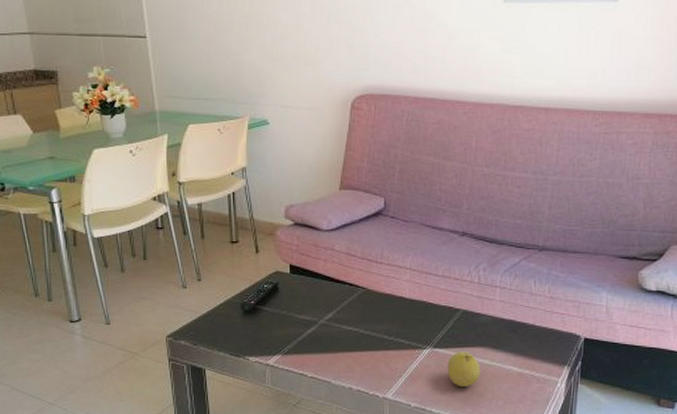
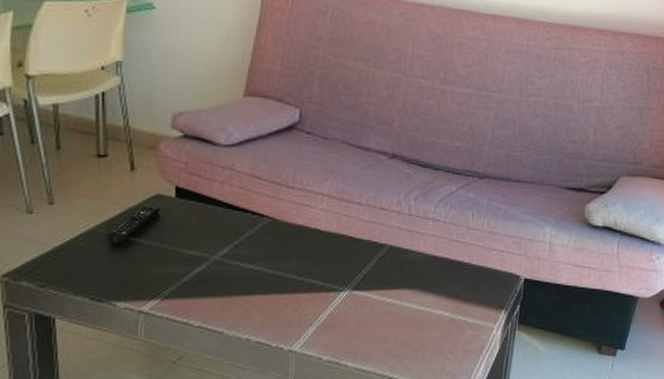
apple: present [447,351,480,388] -> none [367,294,407,337]

